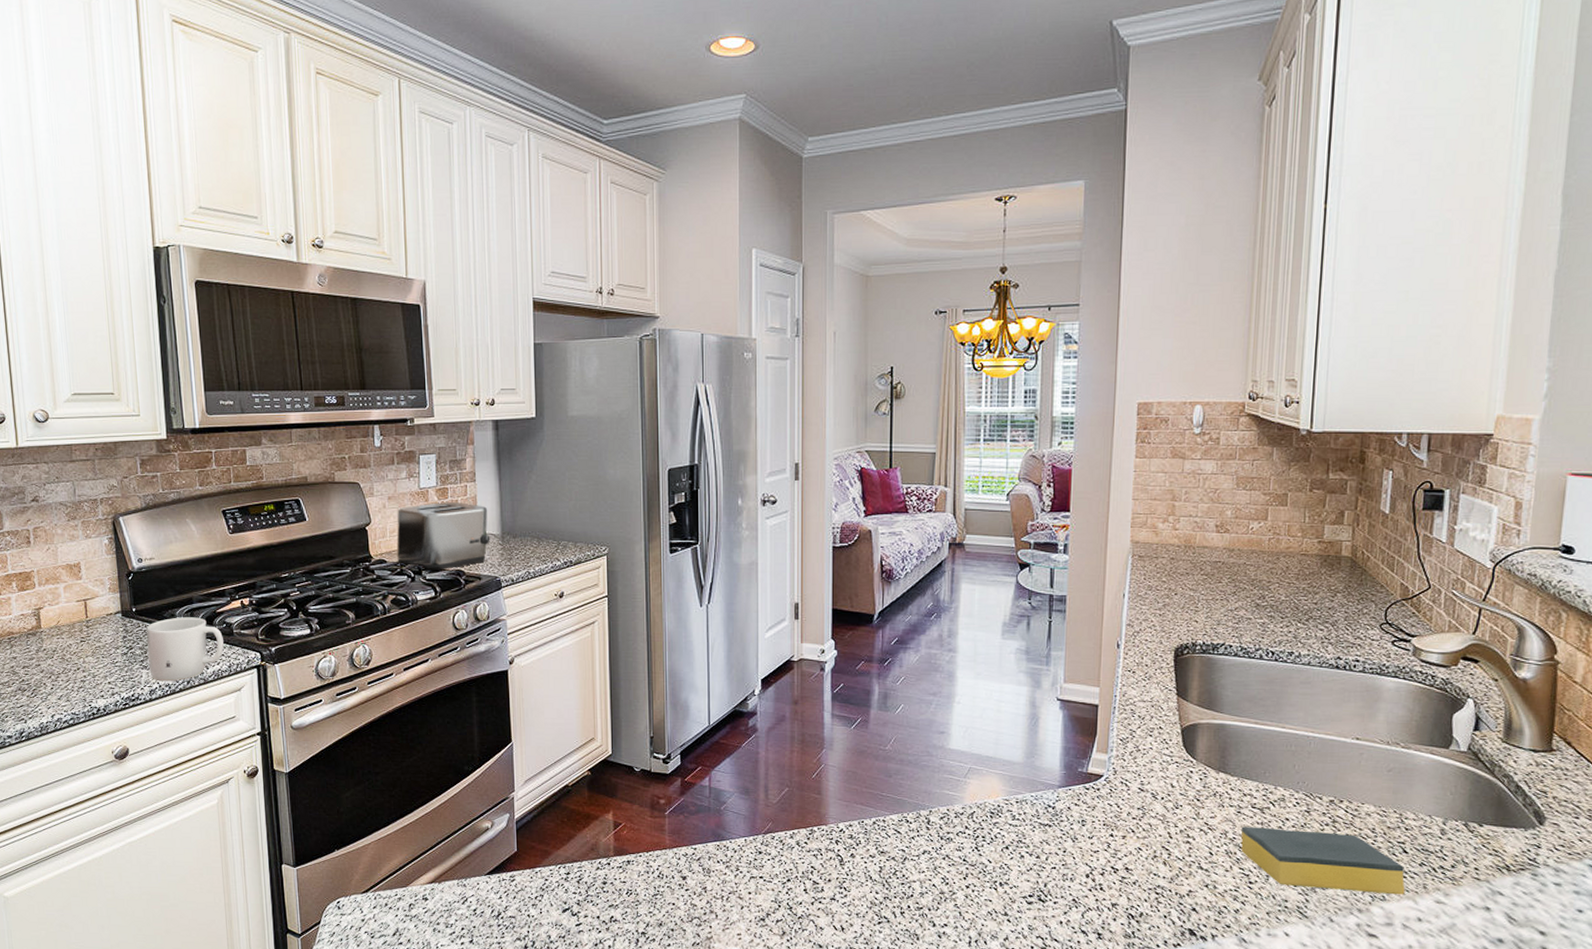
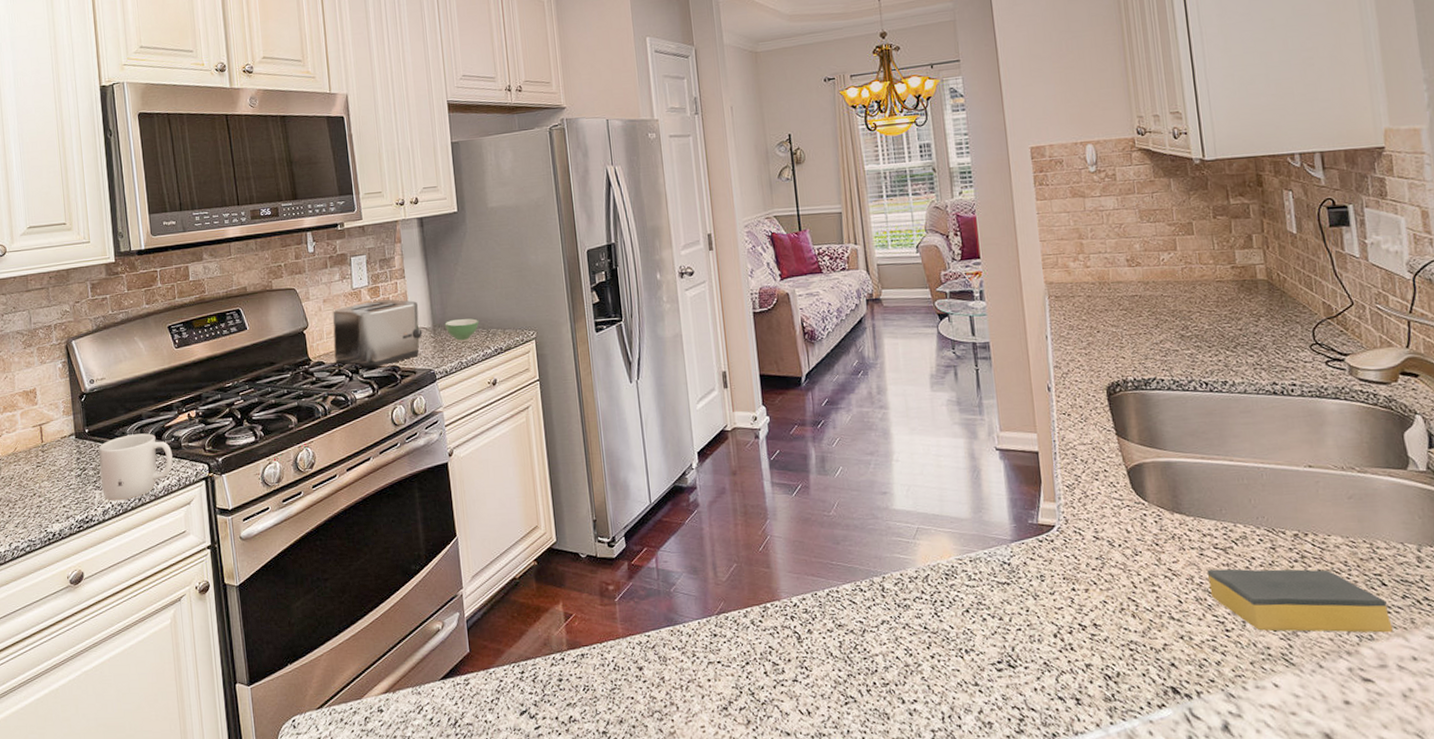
bowl: none [514,528,550,553] -> present [444,318,479,343]

